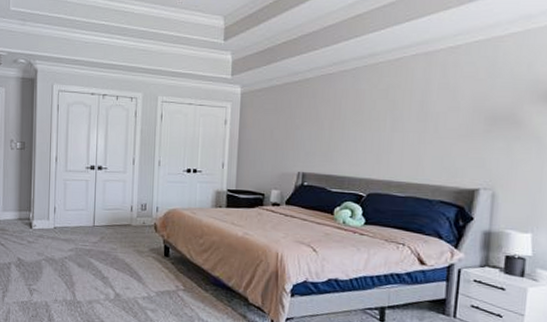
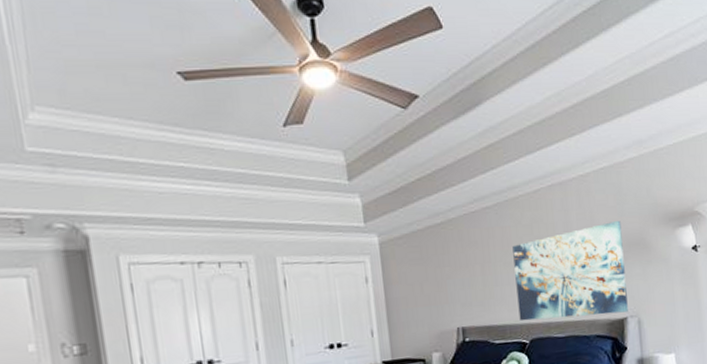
wall art: none [360,94,489,184] -> present [512,221,628,321]

